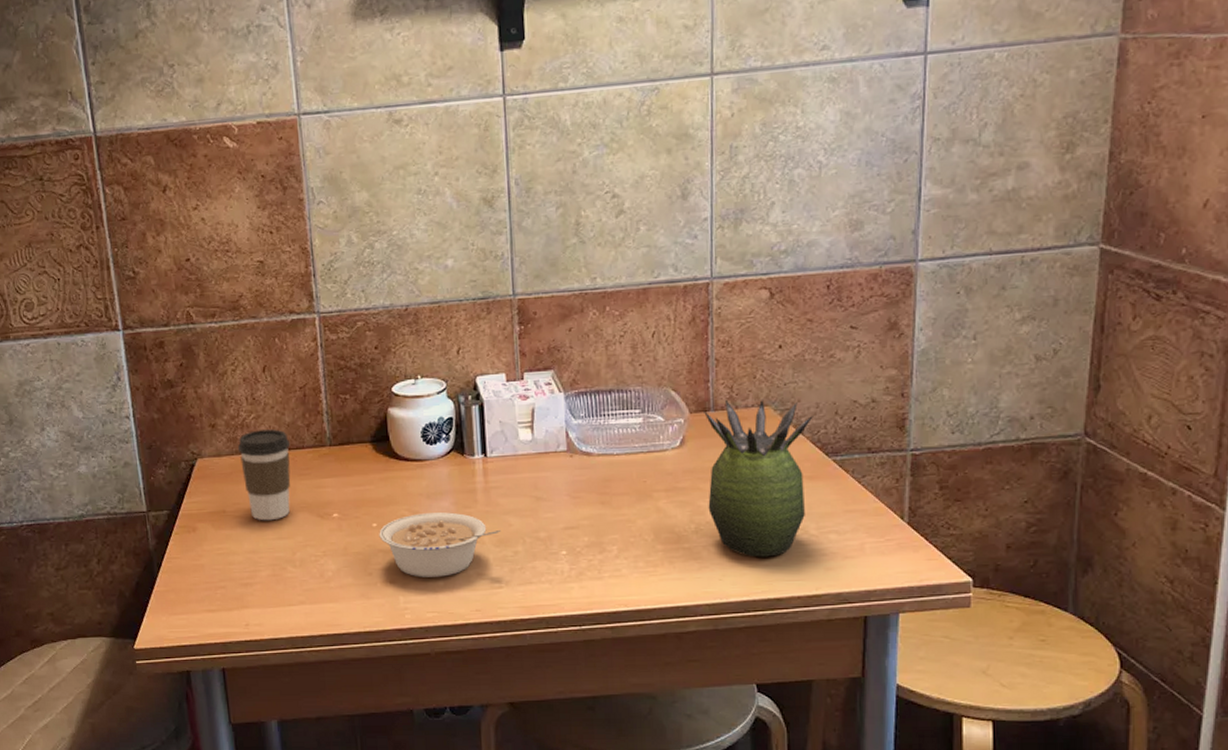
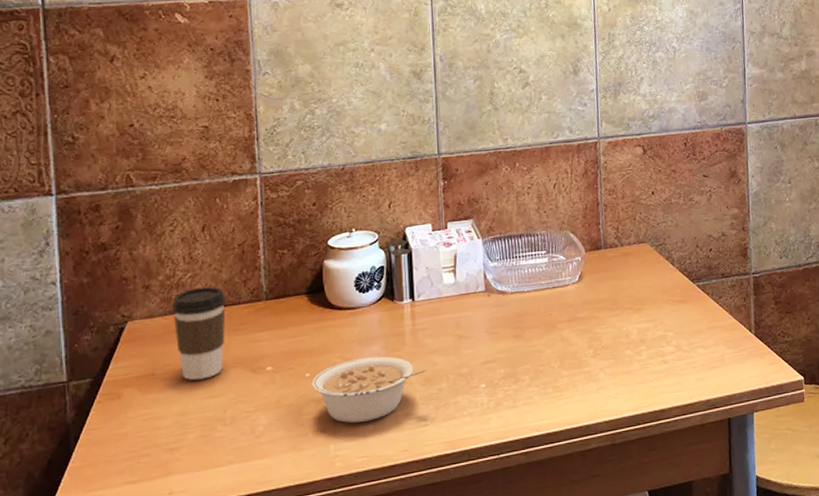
succulent plant: present [704,398,813,557] -> none [596,236,680,374]

